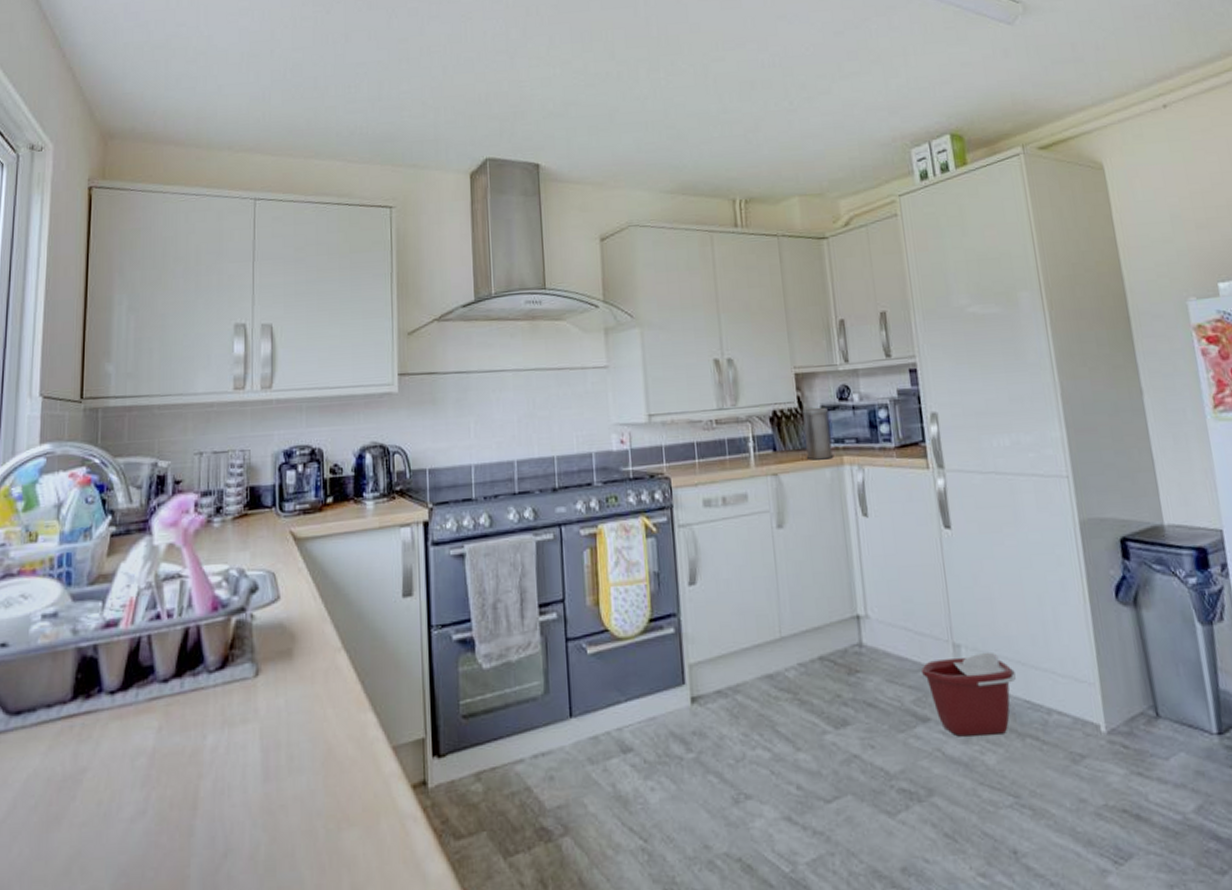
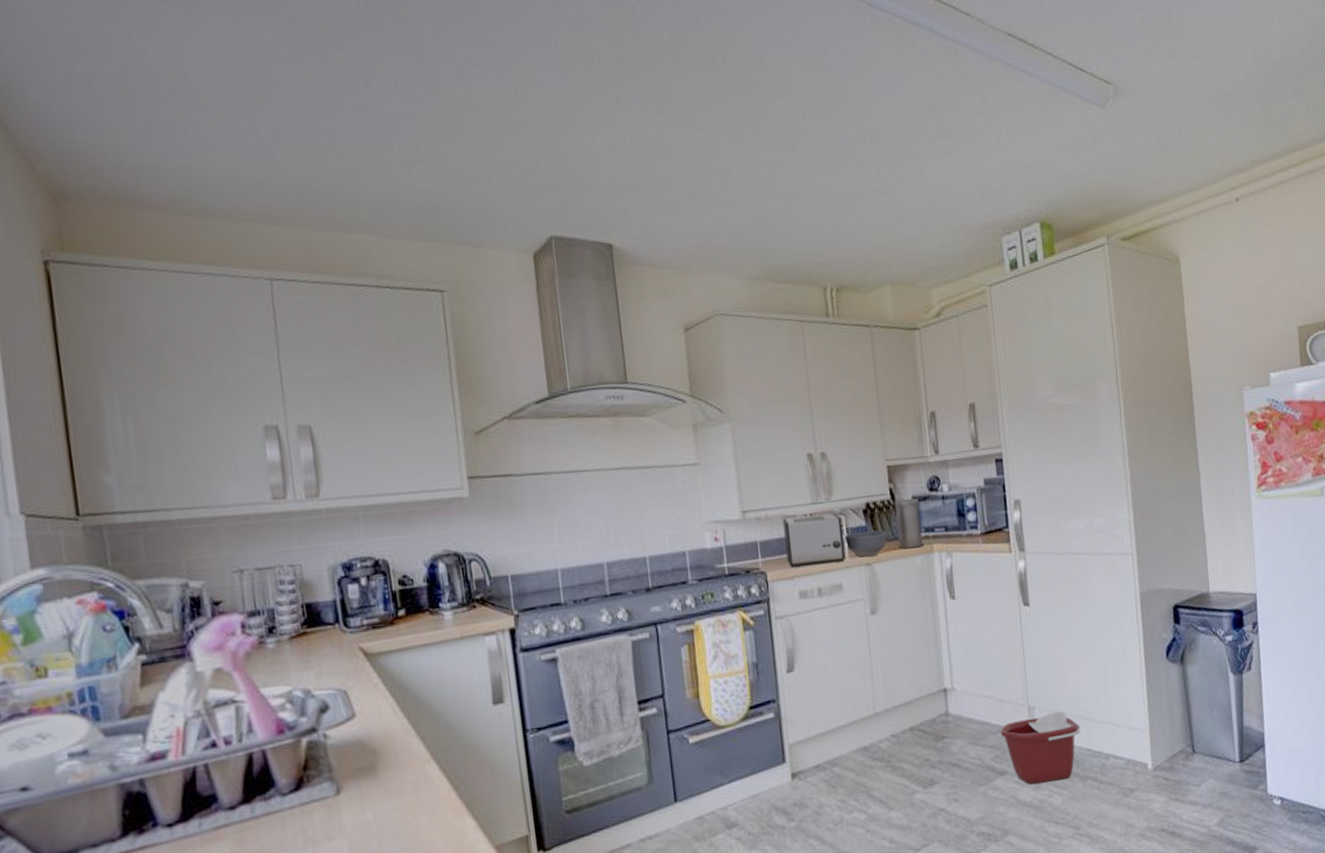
toaster: none [687,419,752,475] -> present [782,512,846,569]
bowl: none [751,439,795,468] -> present [845,530,887,558]

